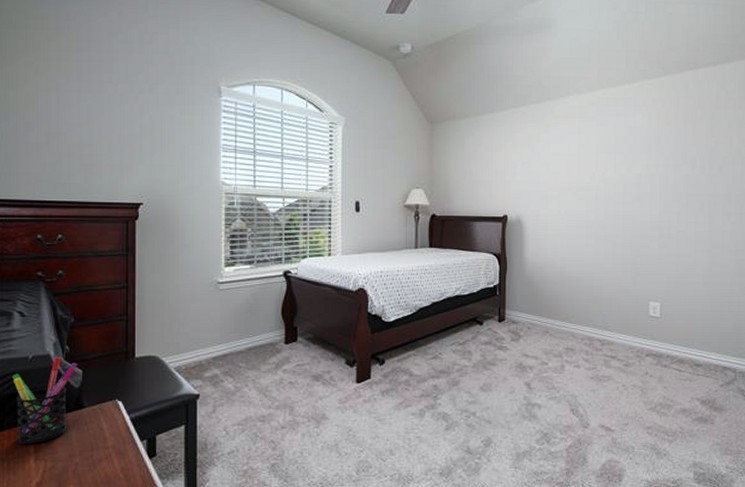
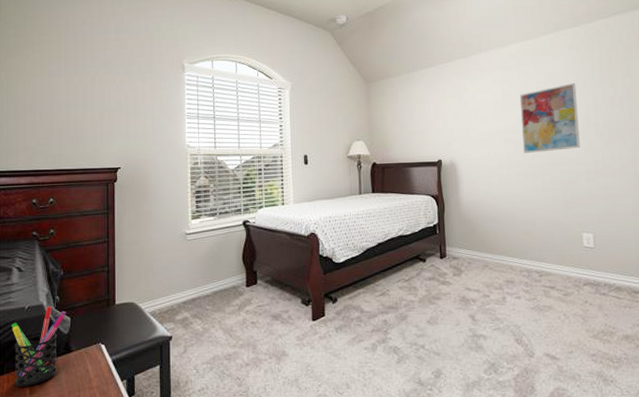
wall art: none [595,138,657,214] -> present [519,82,580,154]

